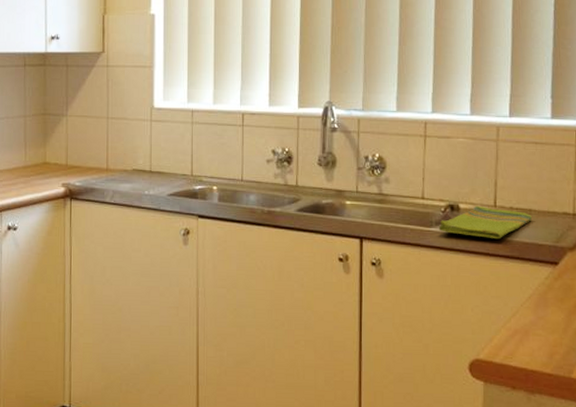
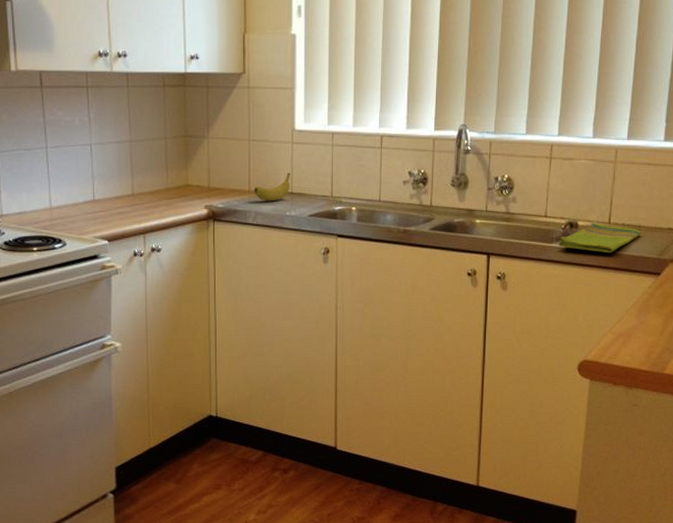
fruit: none [112,150,149,180] -> present [254,172,291,202]

